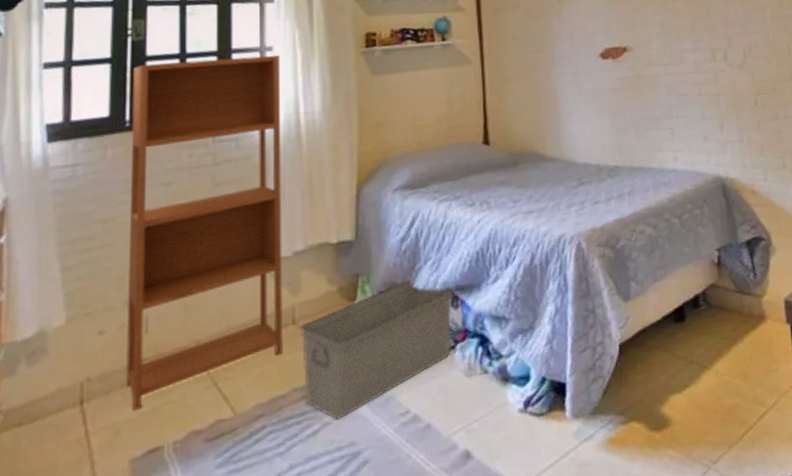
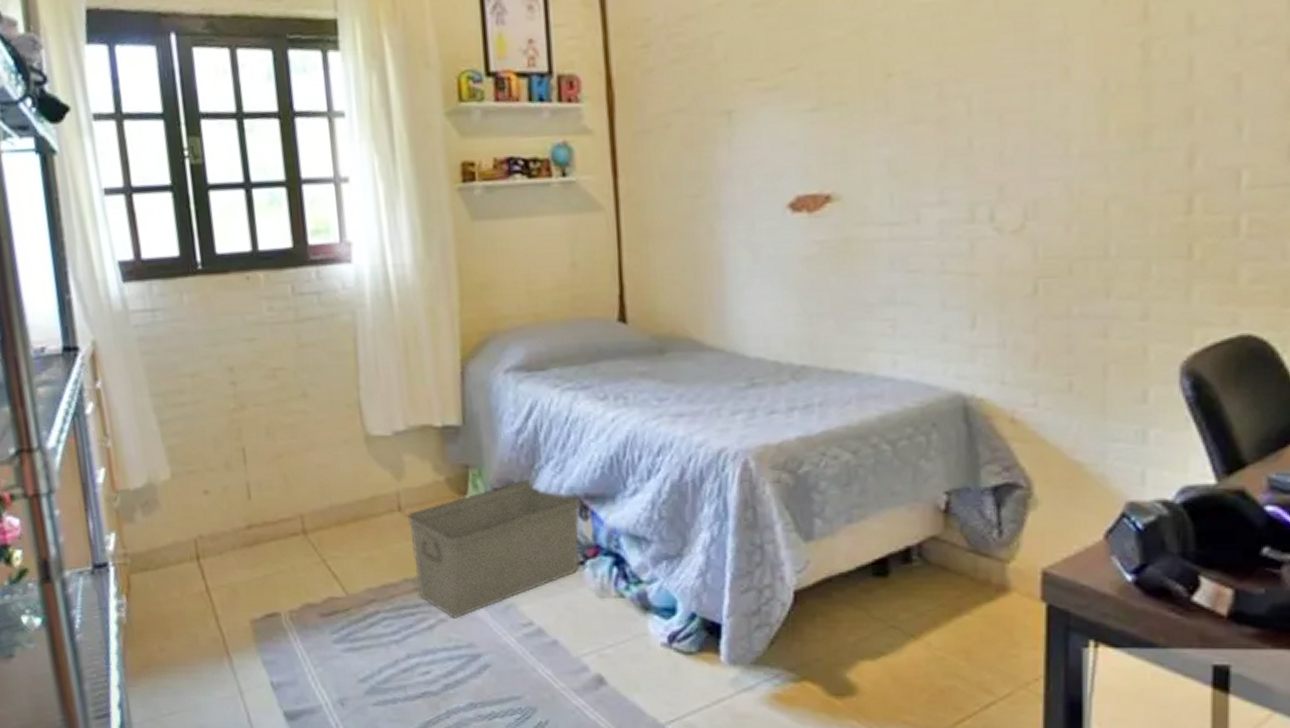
bookcase: present [126,55,283,411] -> none [196,188,391,575]

